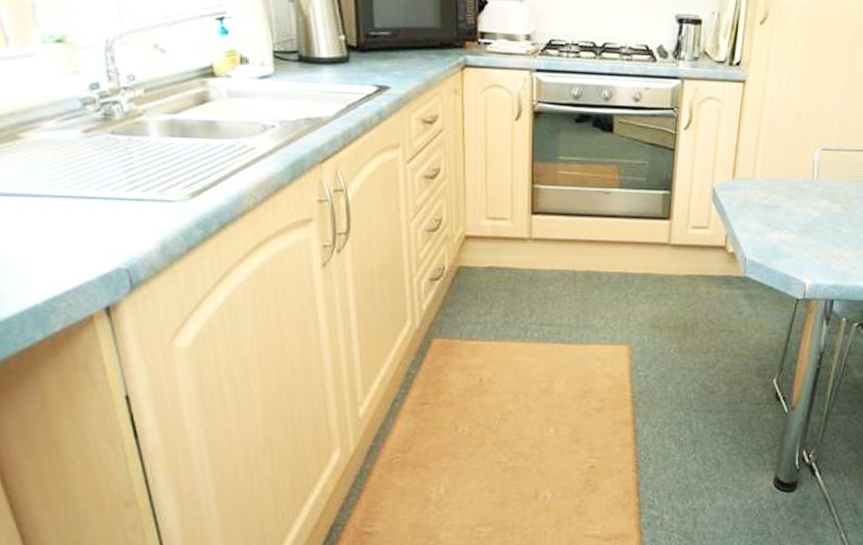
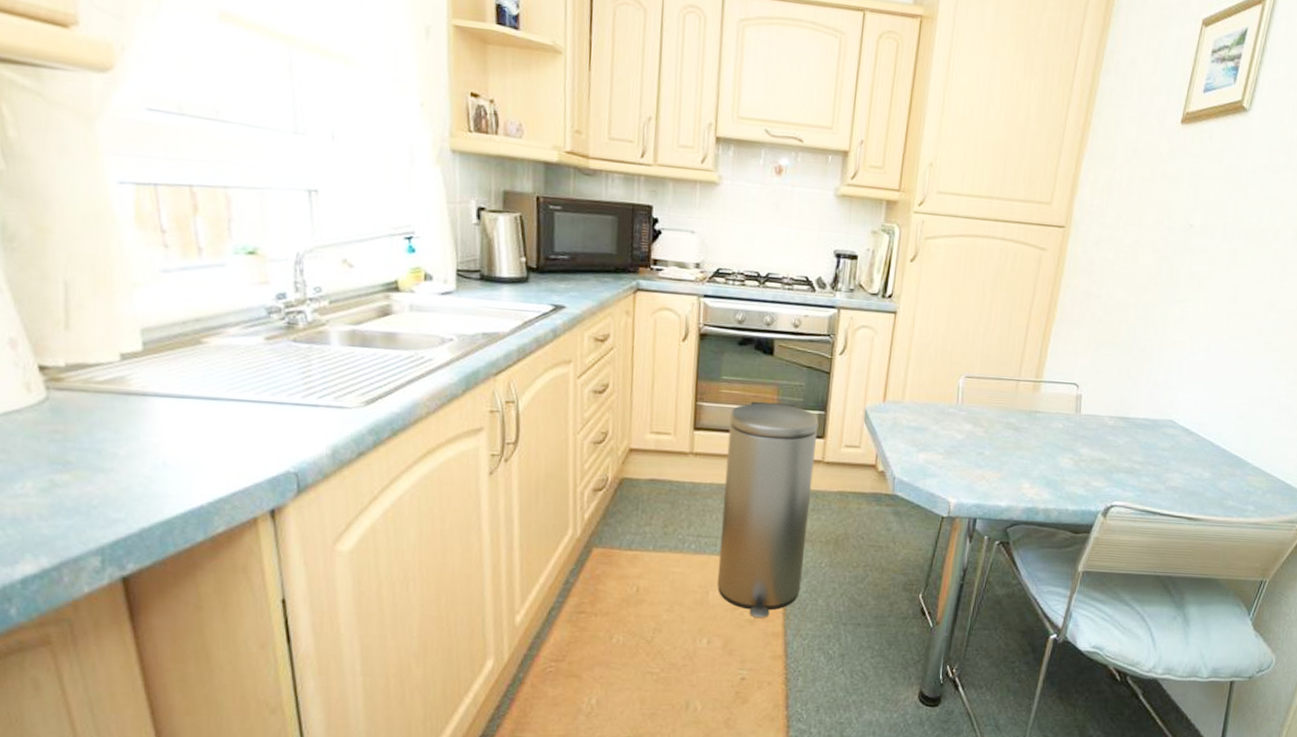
pedal bin: none [562,182,664,406] -> present [717,401,819,618]

